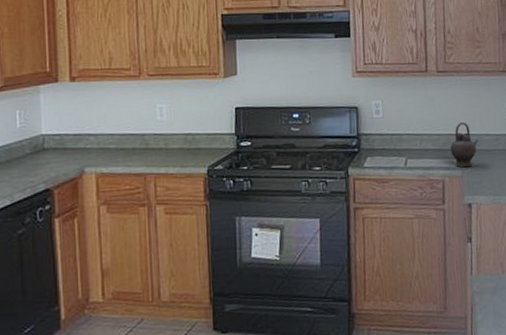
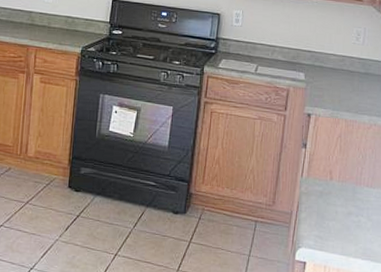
teapot: present [450,122,479,168] -> none [298,40,326,81]

